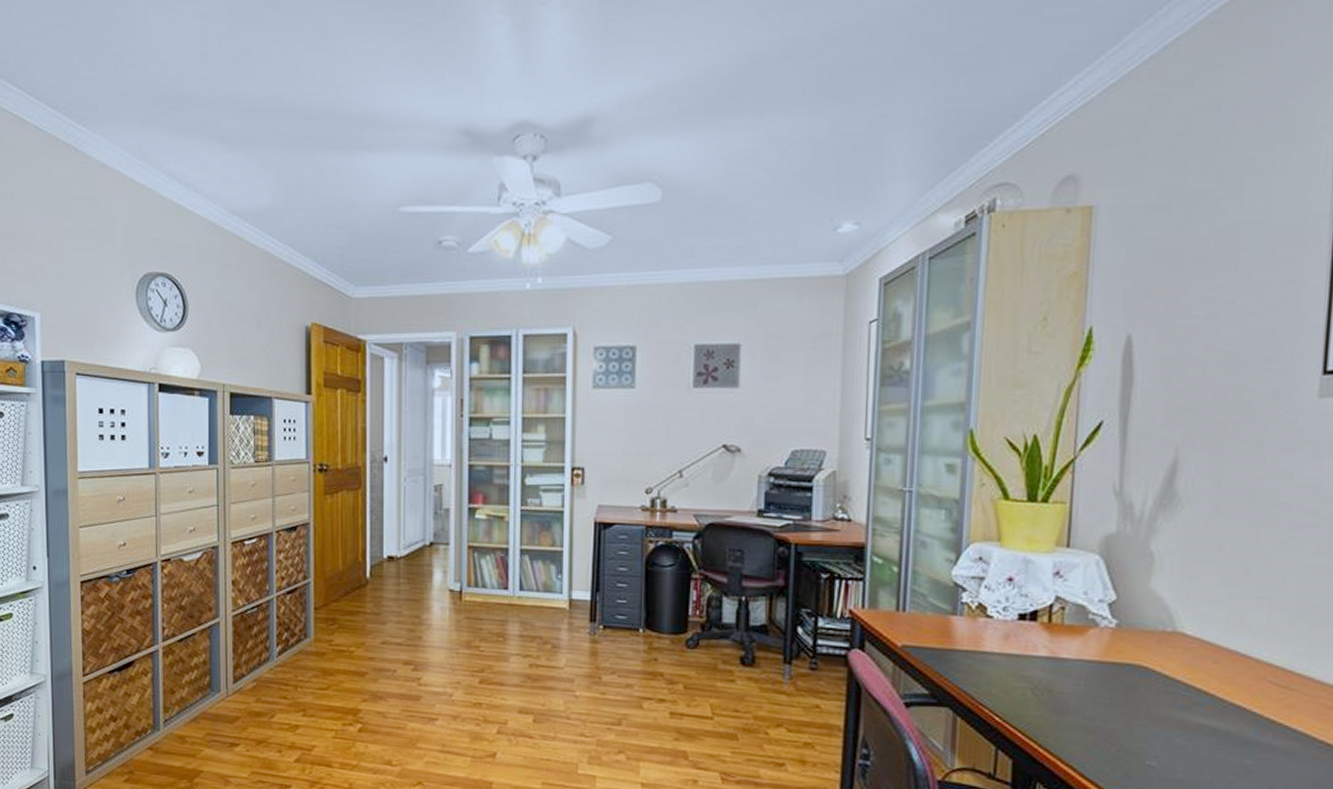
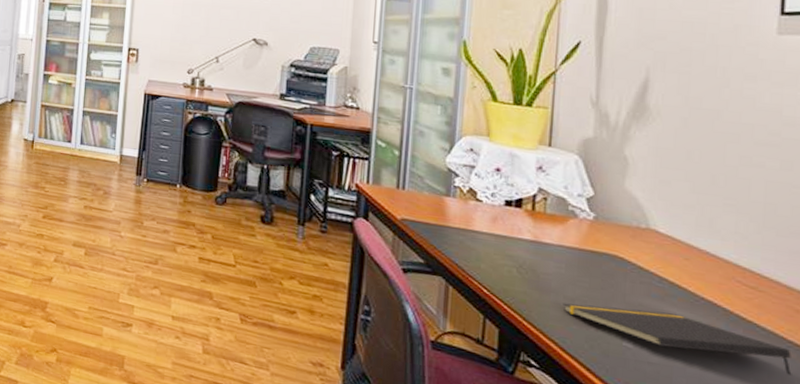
notepad: none [1082,723,1322,778] -> present [562,303,792,375]

